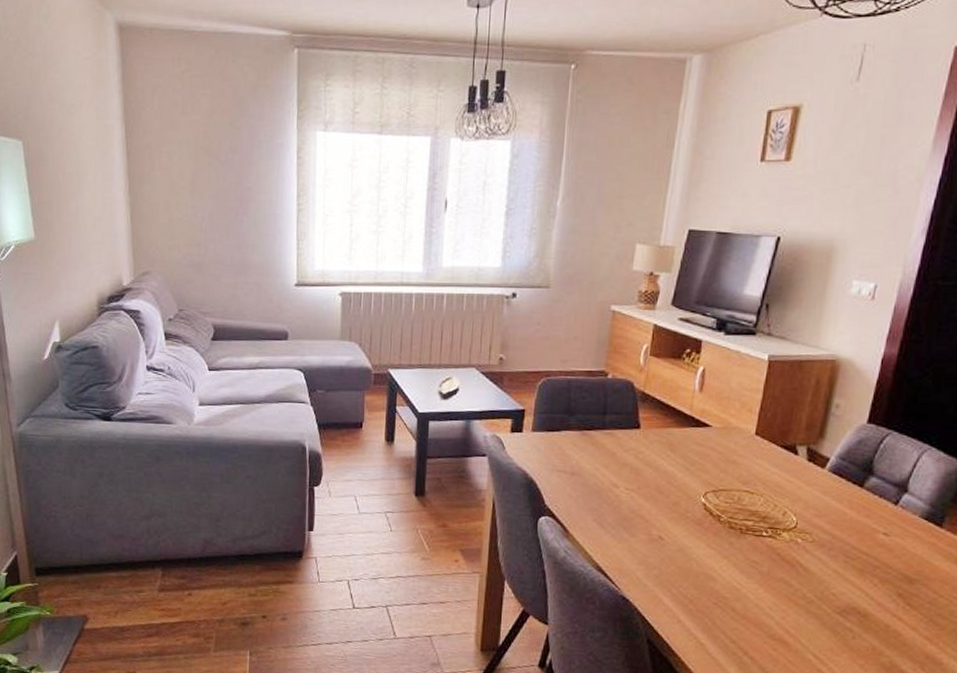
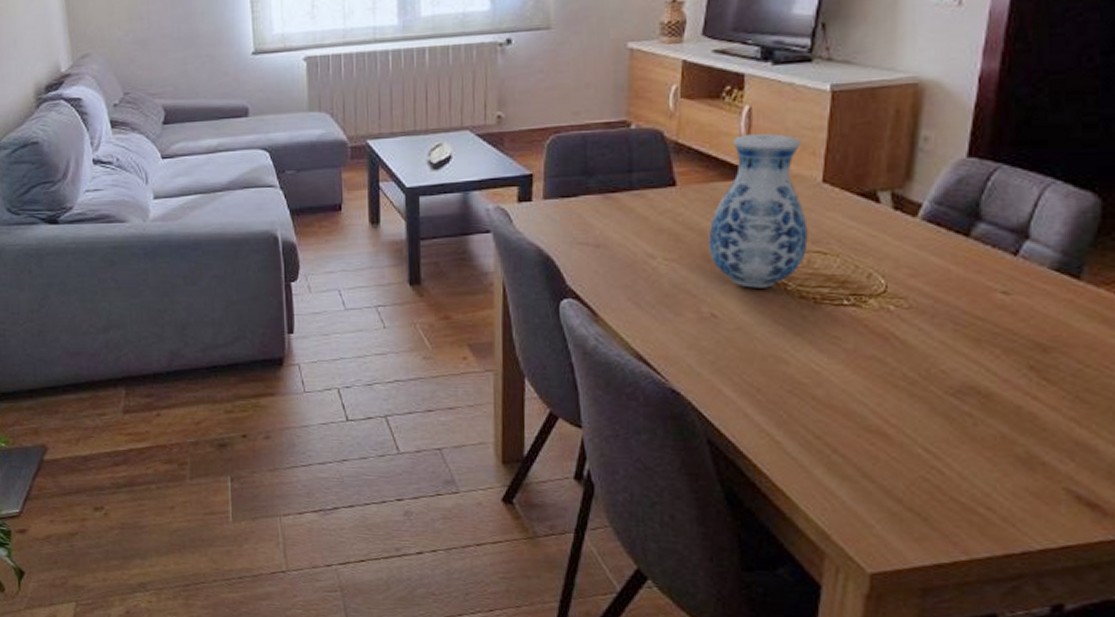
vase: none [661,391,742,518] -> present [708,134,808,288]

